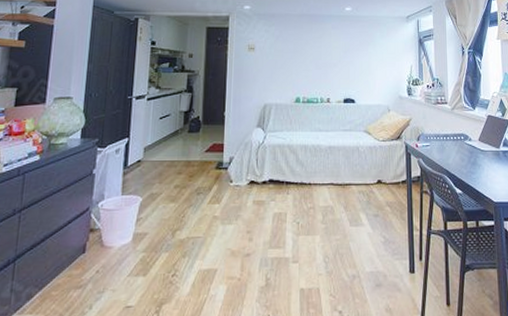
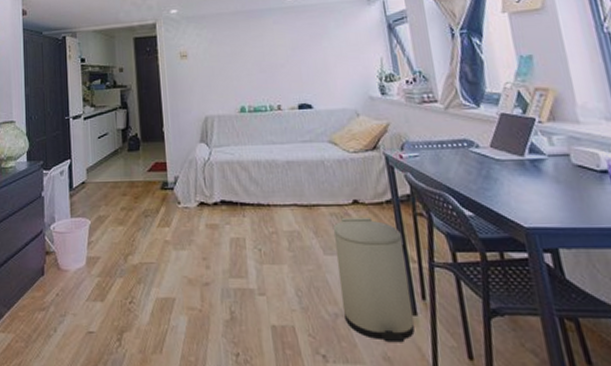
pedal bin: none [359,195,412,297] -> present [332,218,415,343]

